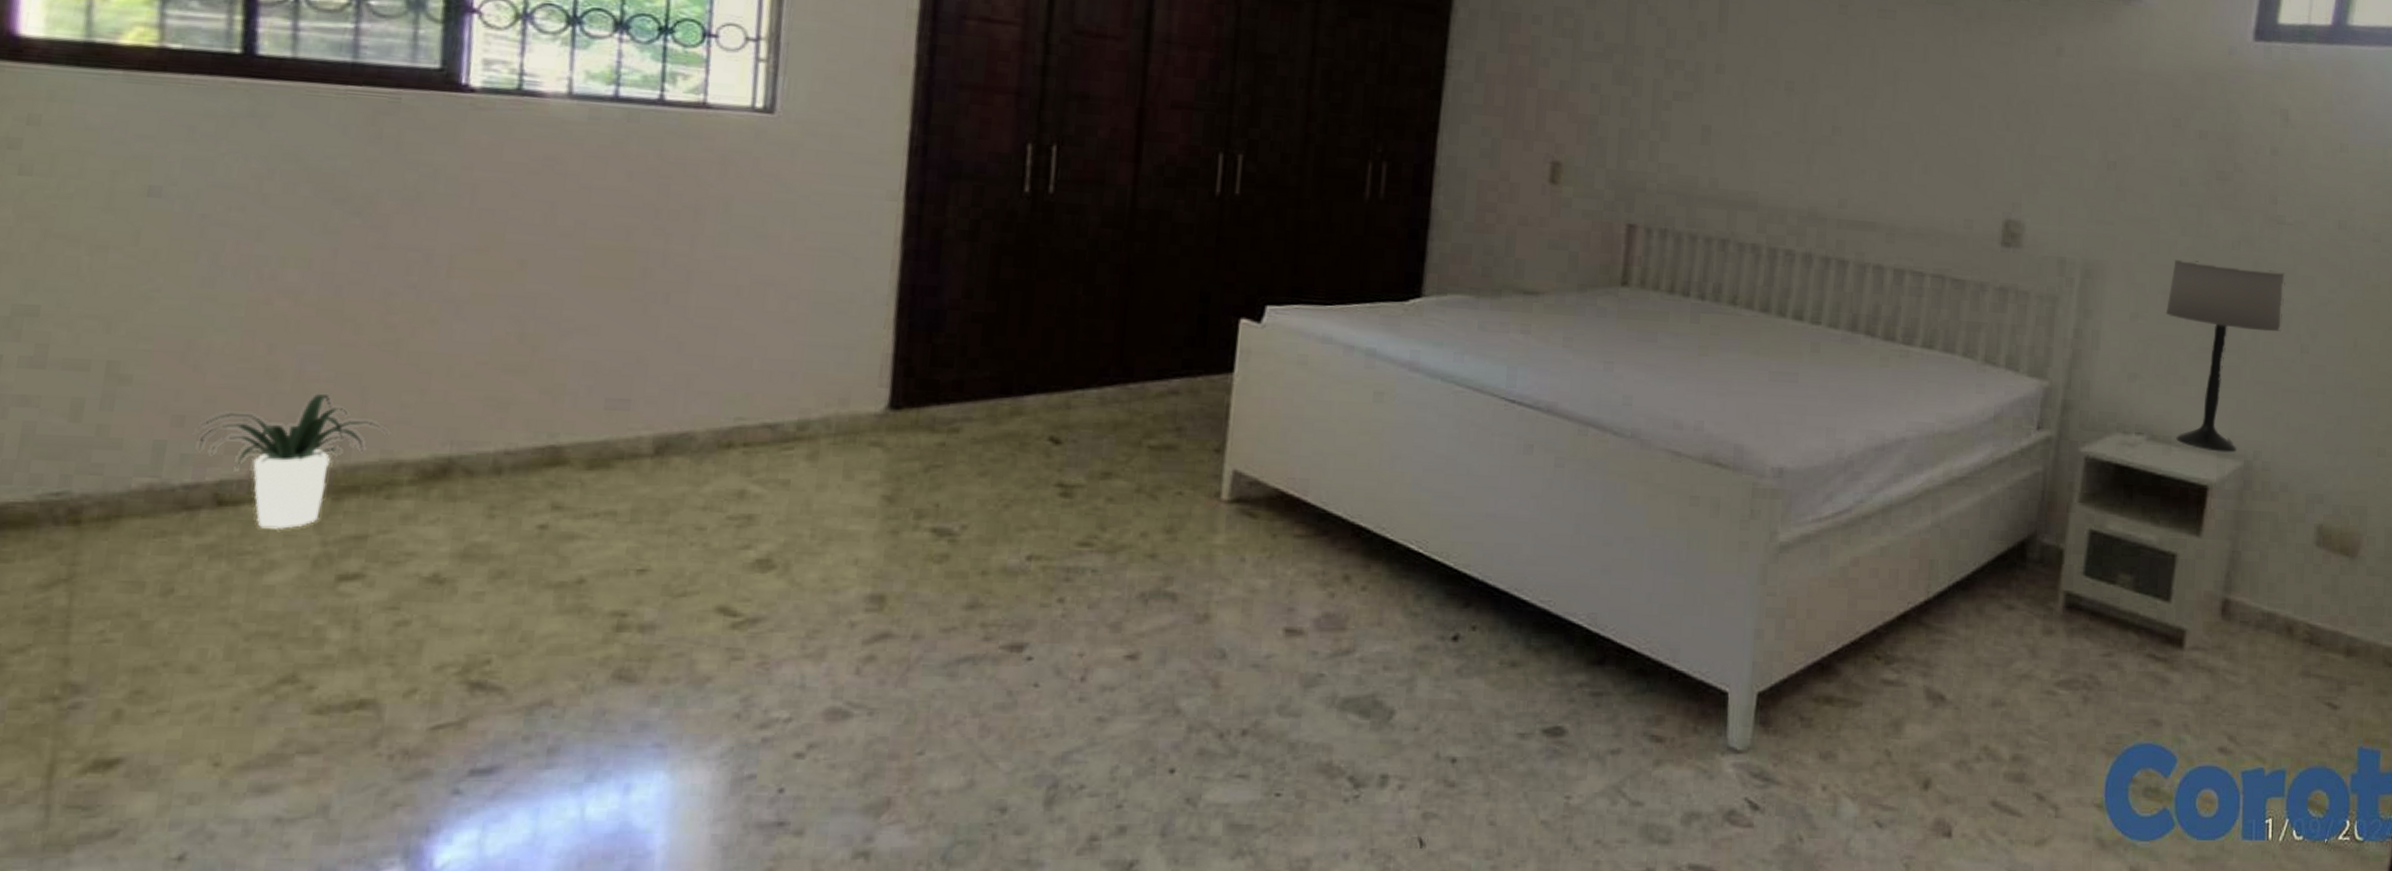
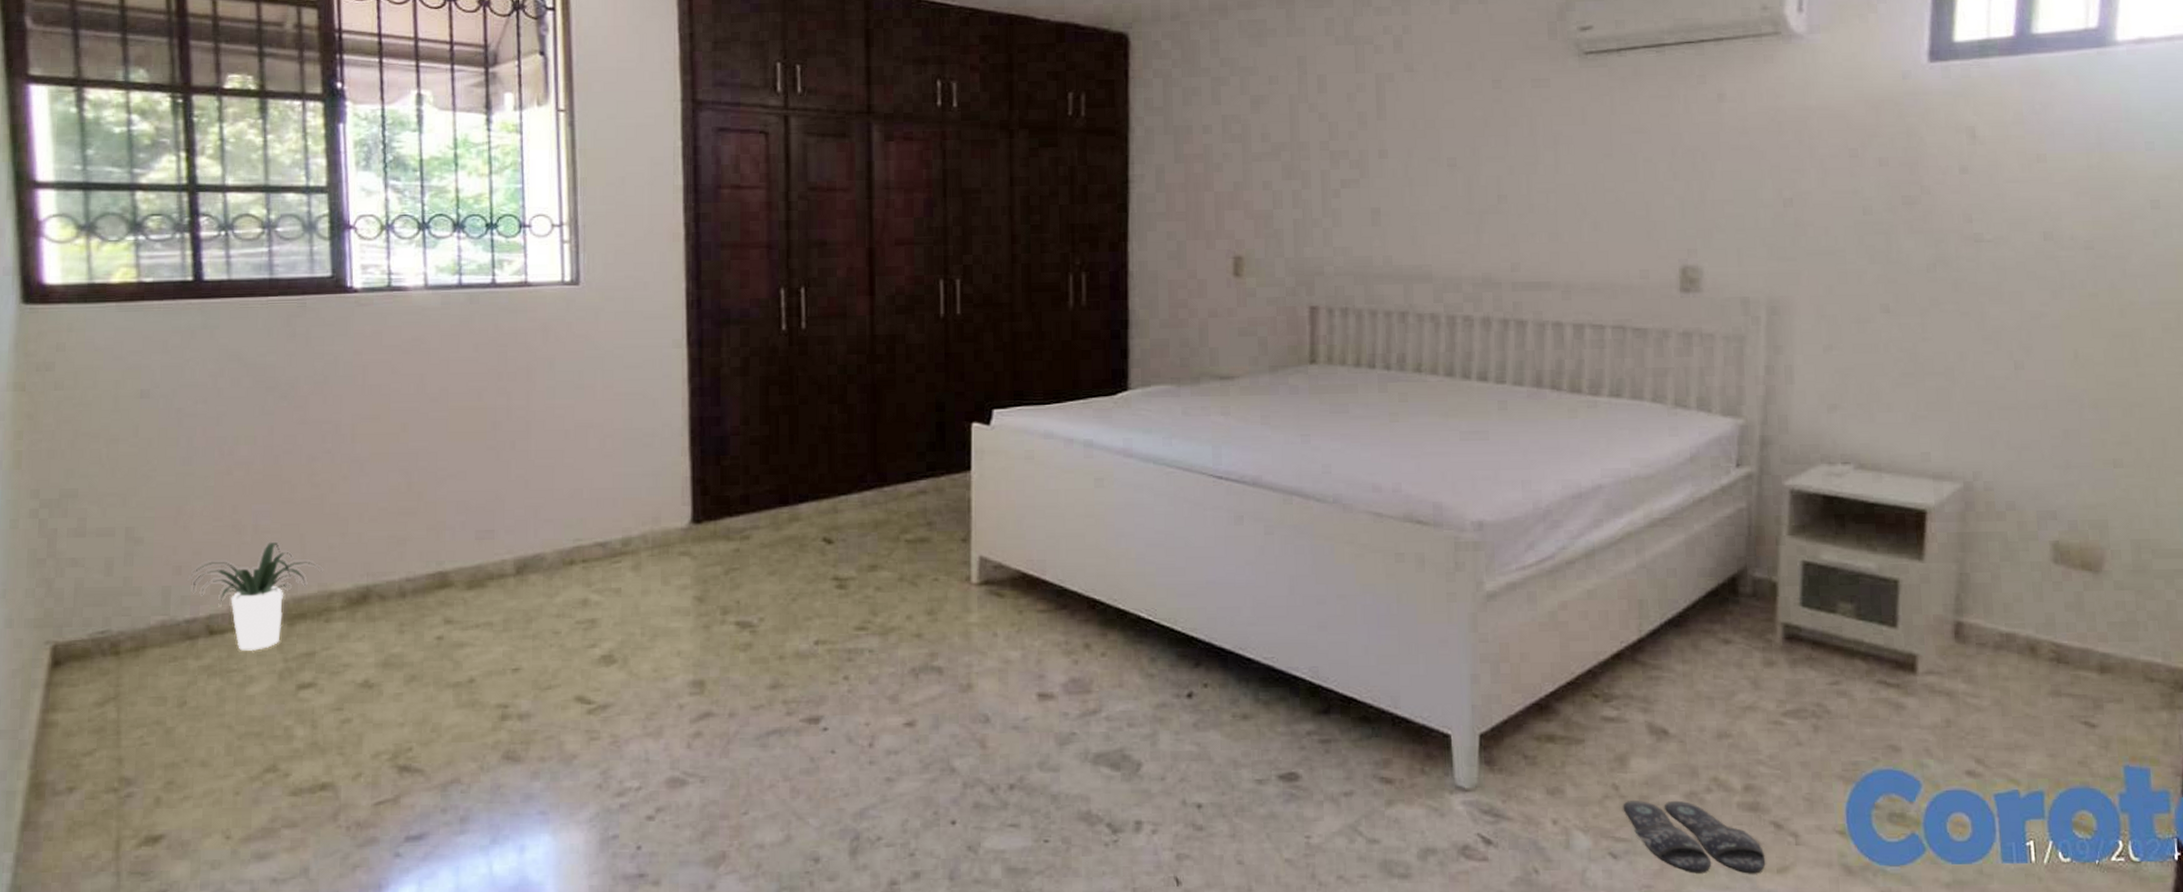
slippers: none [1893,768,2025,845] -> present [1623,800,1766,873]
table lamp: present [2165,259,2287,453] -> none [1861,287,1991,476]

